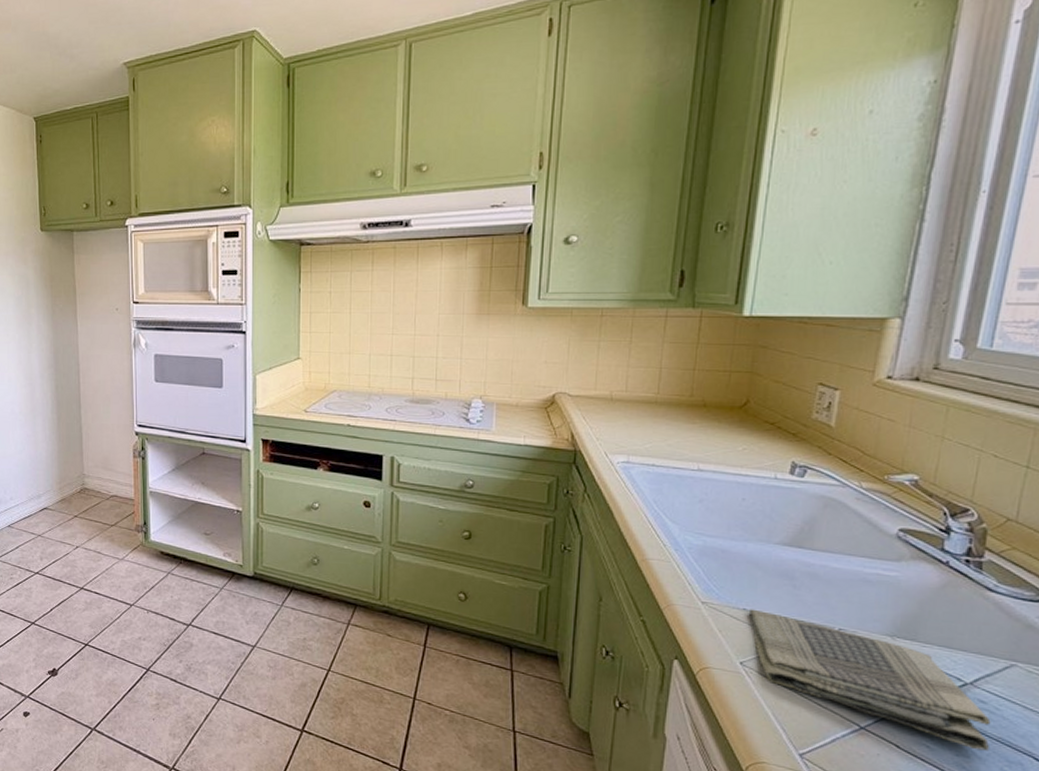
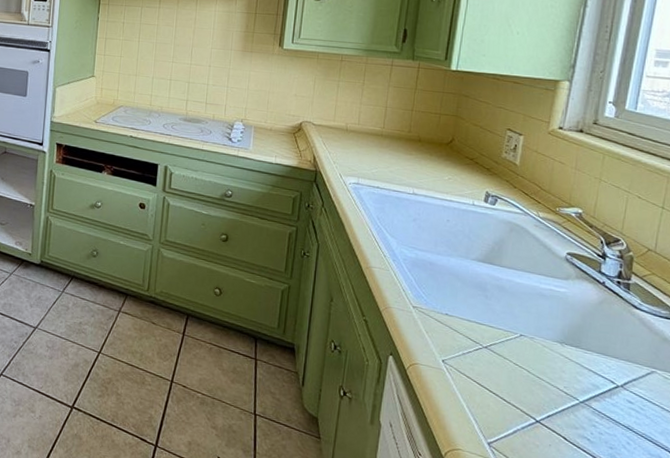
dish towel: present [748,609,991,751] -> none [449,314,637,445]

